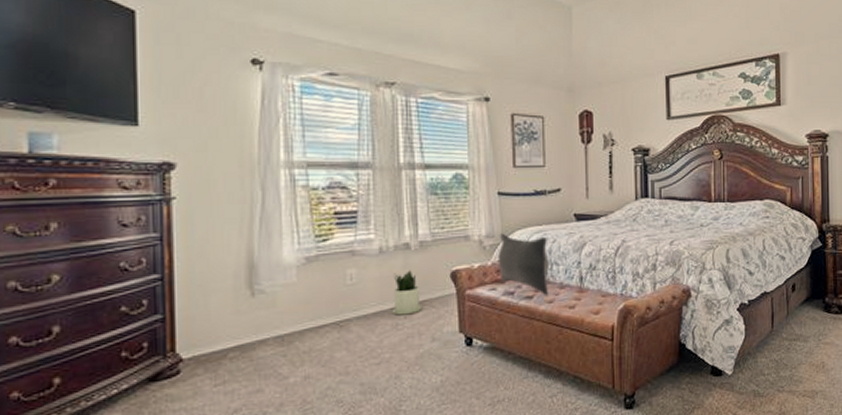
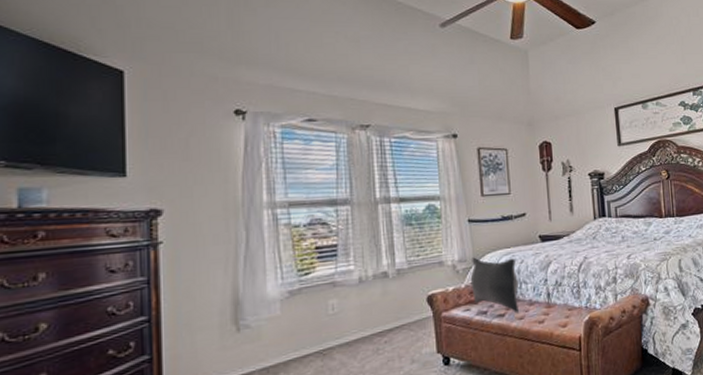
planter: present [392,270,423,316] -> none [372,297,402,341]

